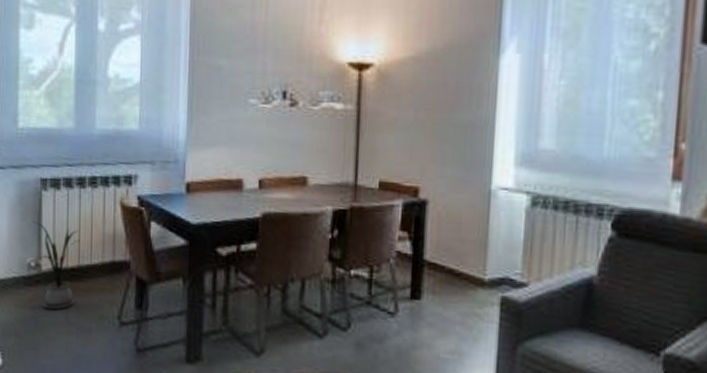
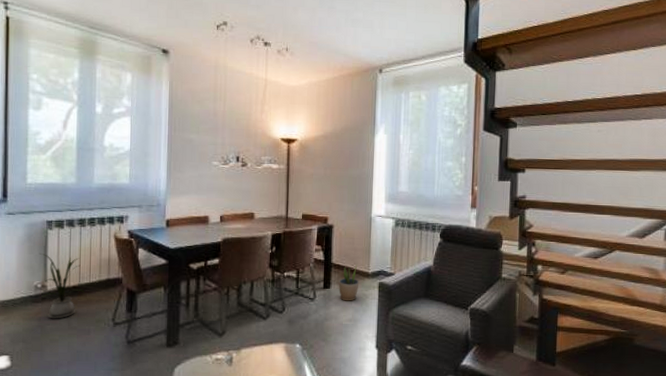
potted plant: none [434,265,467,323] -> present [339,265,359,301]

